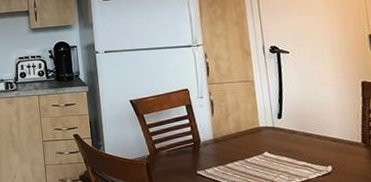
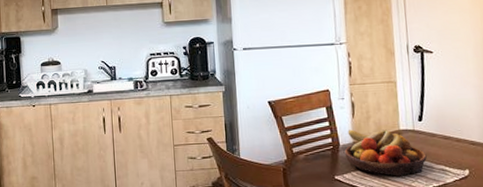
fruit bowl: none [205,126,288,172] -> present [344,129,427,177]

